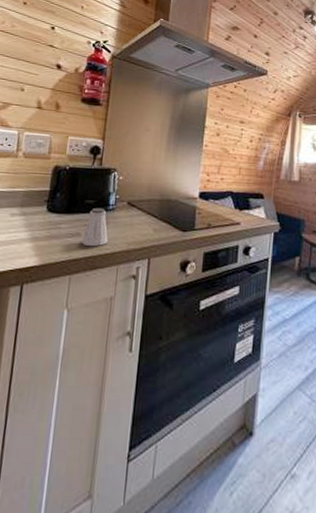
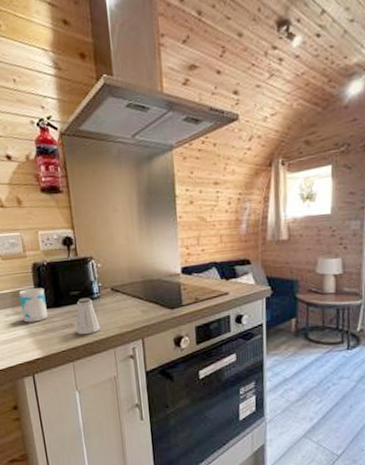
mug: none [28,190,60,226] -> present [19,288,48,323]

